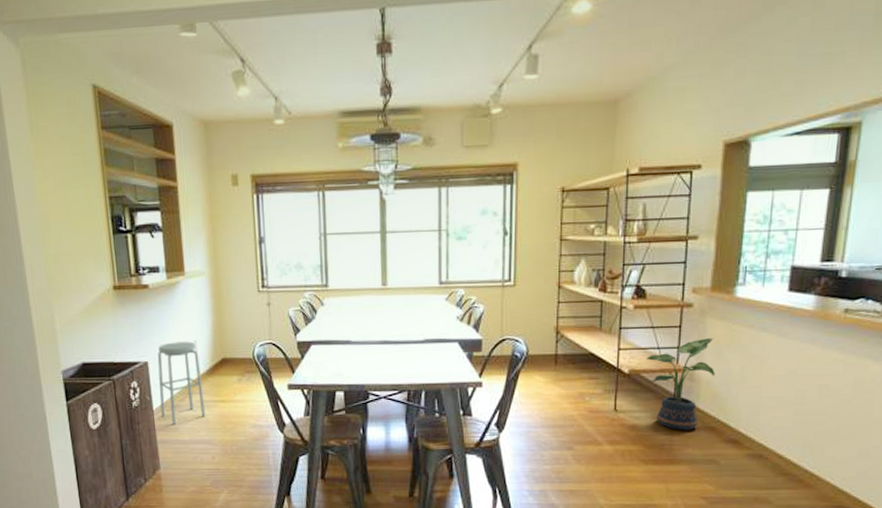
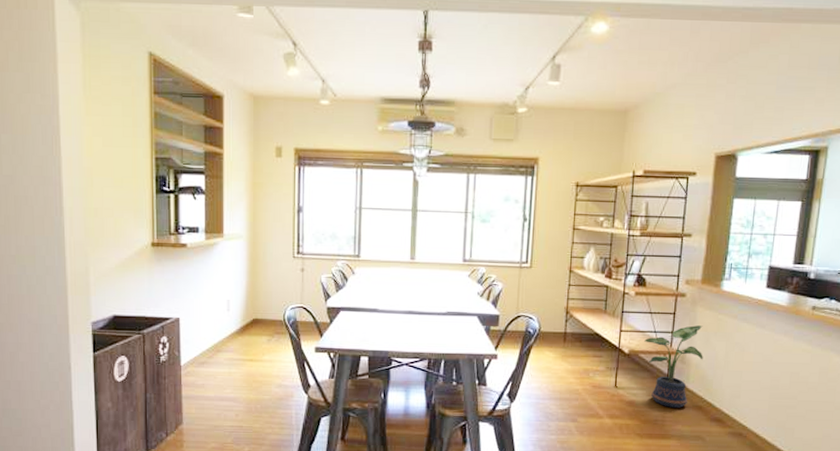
stool: present [157,341,206,425] -> none [188,300,233,381]

